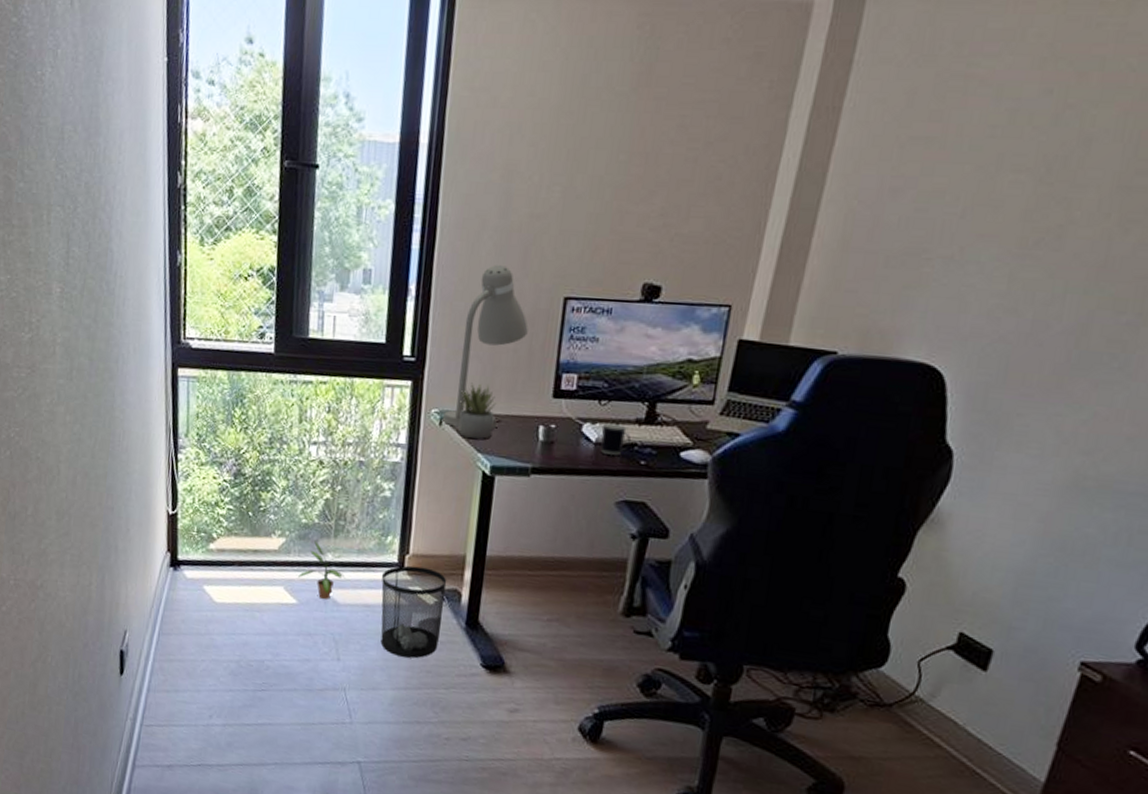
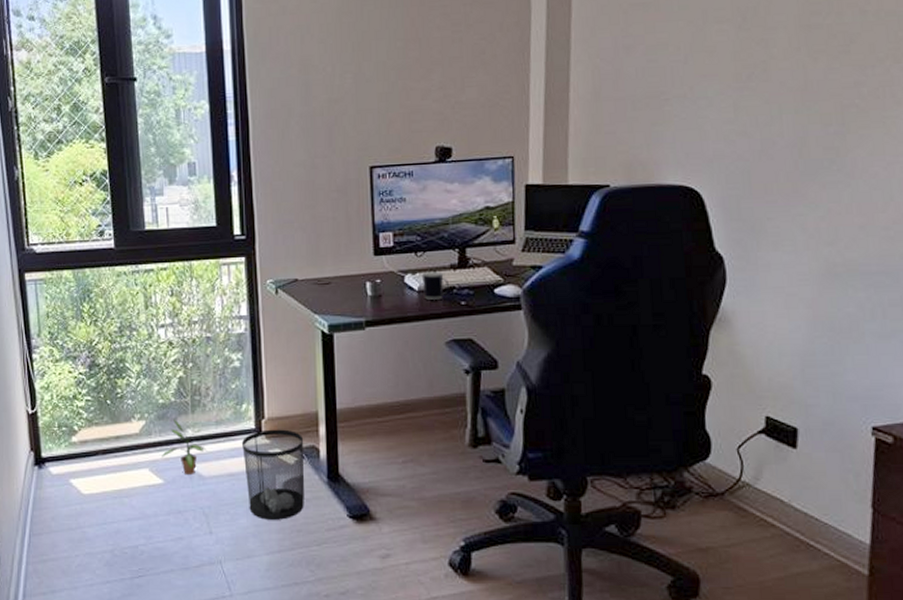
desk lamp: present [441,265,529,428] -> none [277,146,343,292]
succulent plant: present [458,382,496,439] -> none [291,251,325,302]

